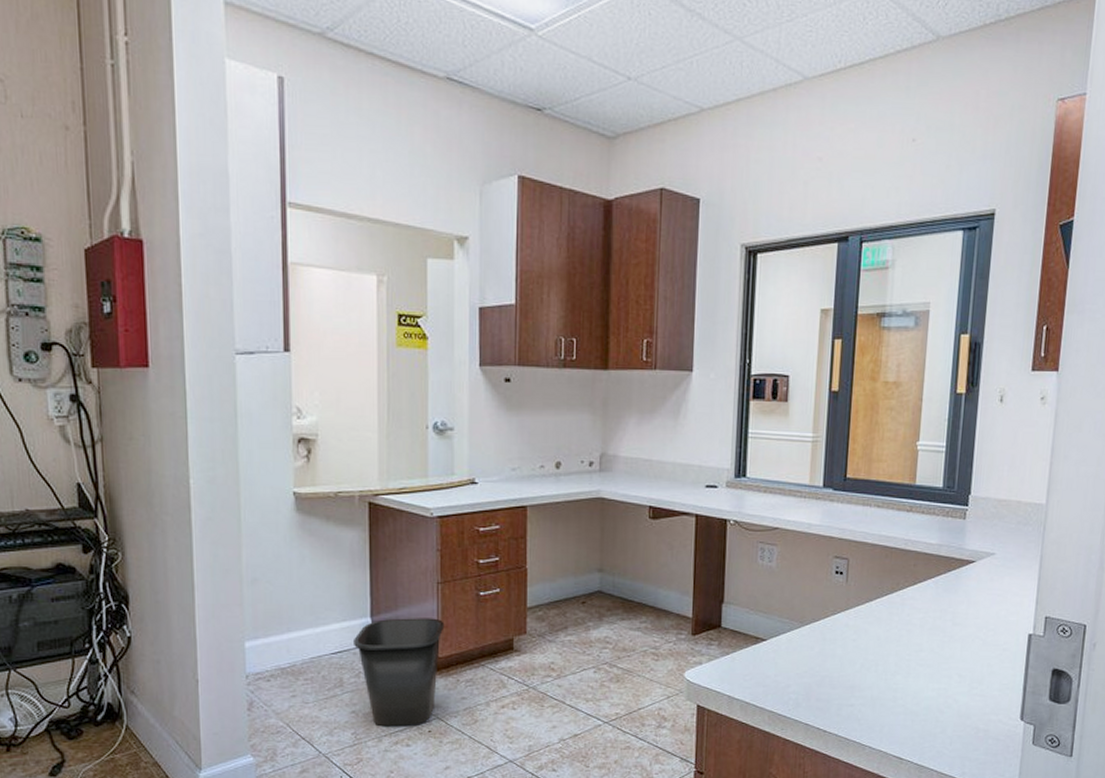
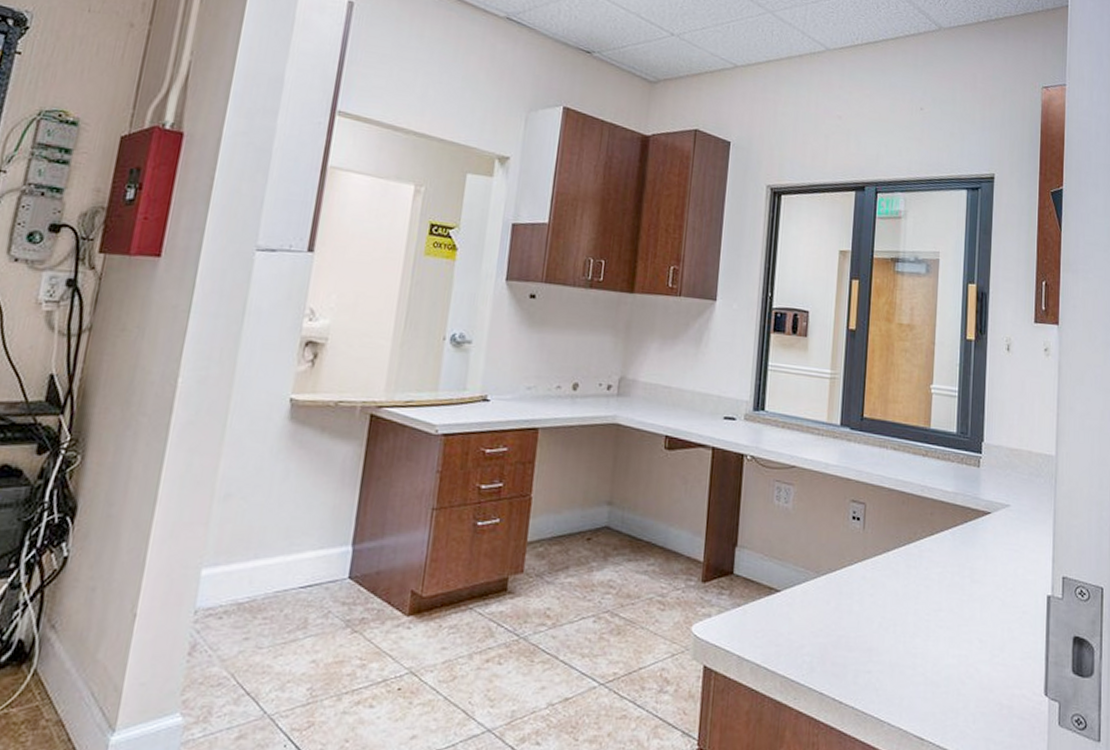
waste bin: present [354,618,445,727] -> none [327,548,434,682]

